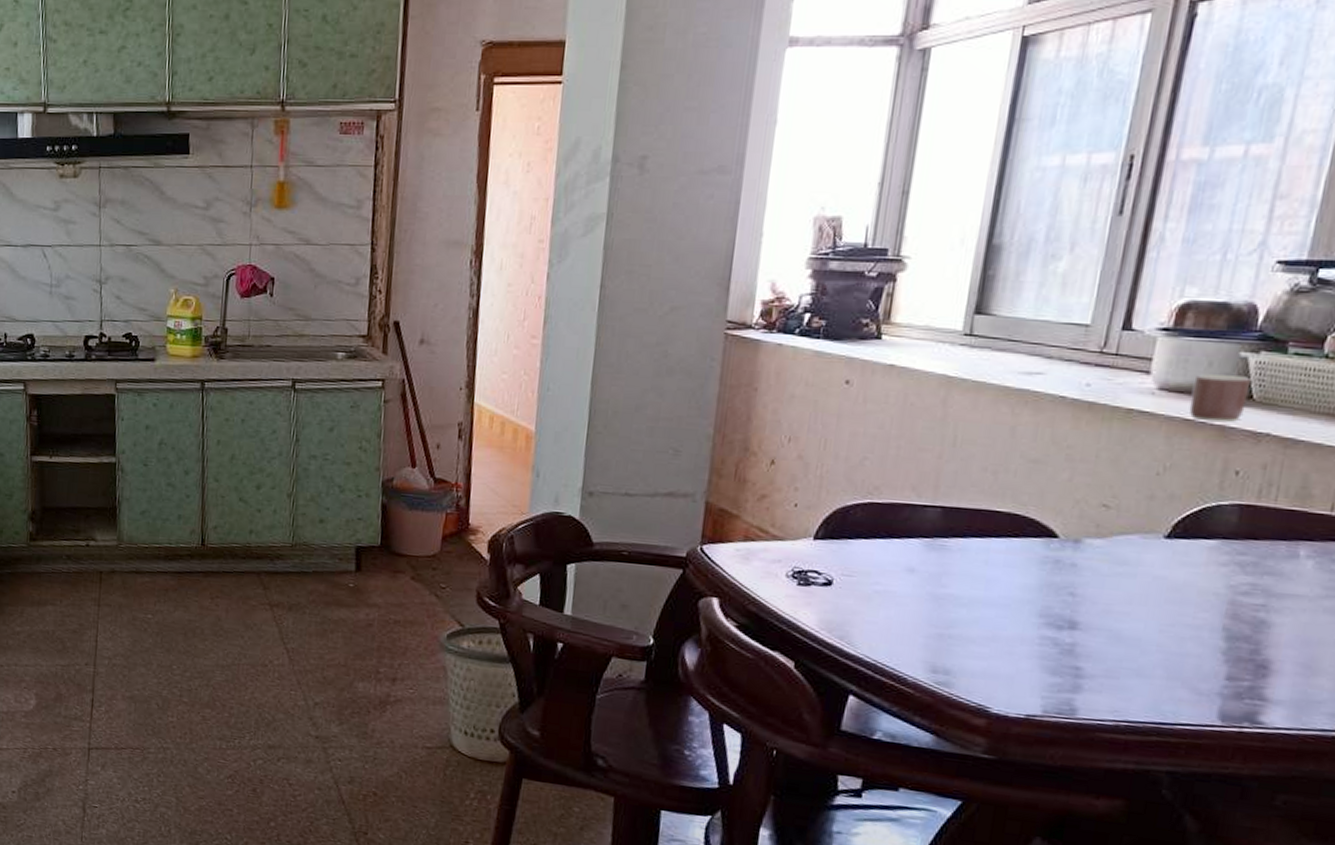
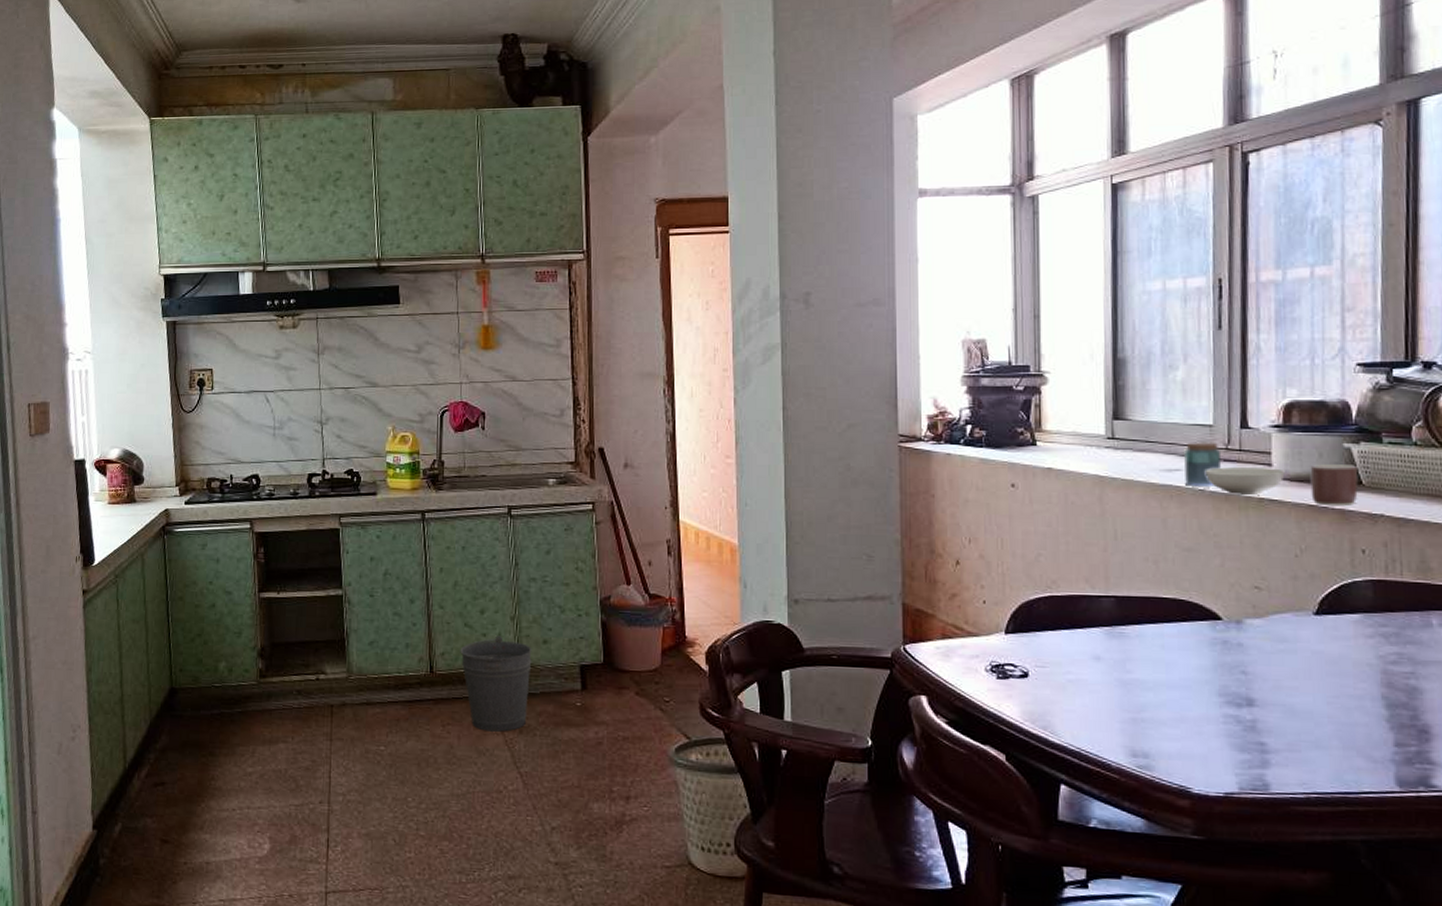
bucket: none [233,512,308,608] -> present [460,635,532,732]
peanut butter: none [1045,343,1094,393] -> present [1183,442,1222,486]
bowl: none [1070,372,1165,405] -> present [1204,467,1285,495]

